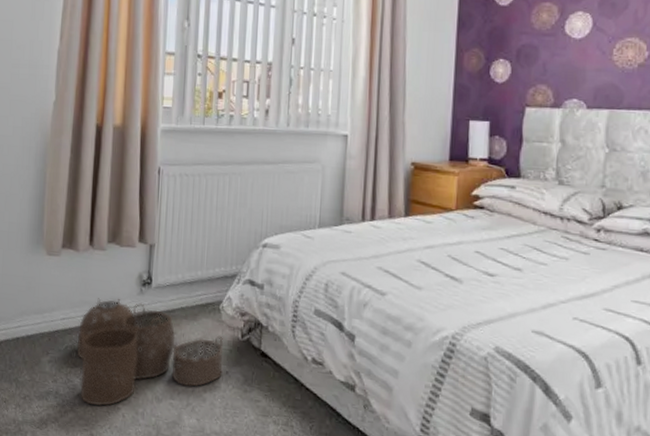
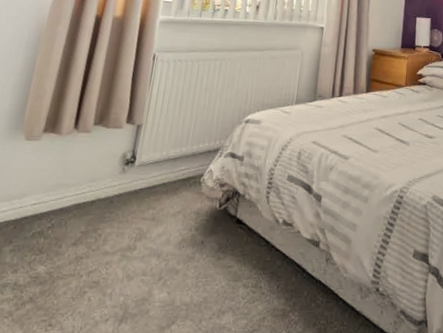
woven basket: present [77,298,224,407] -> none [42,178,202,293]

